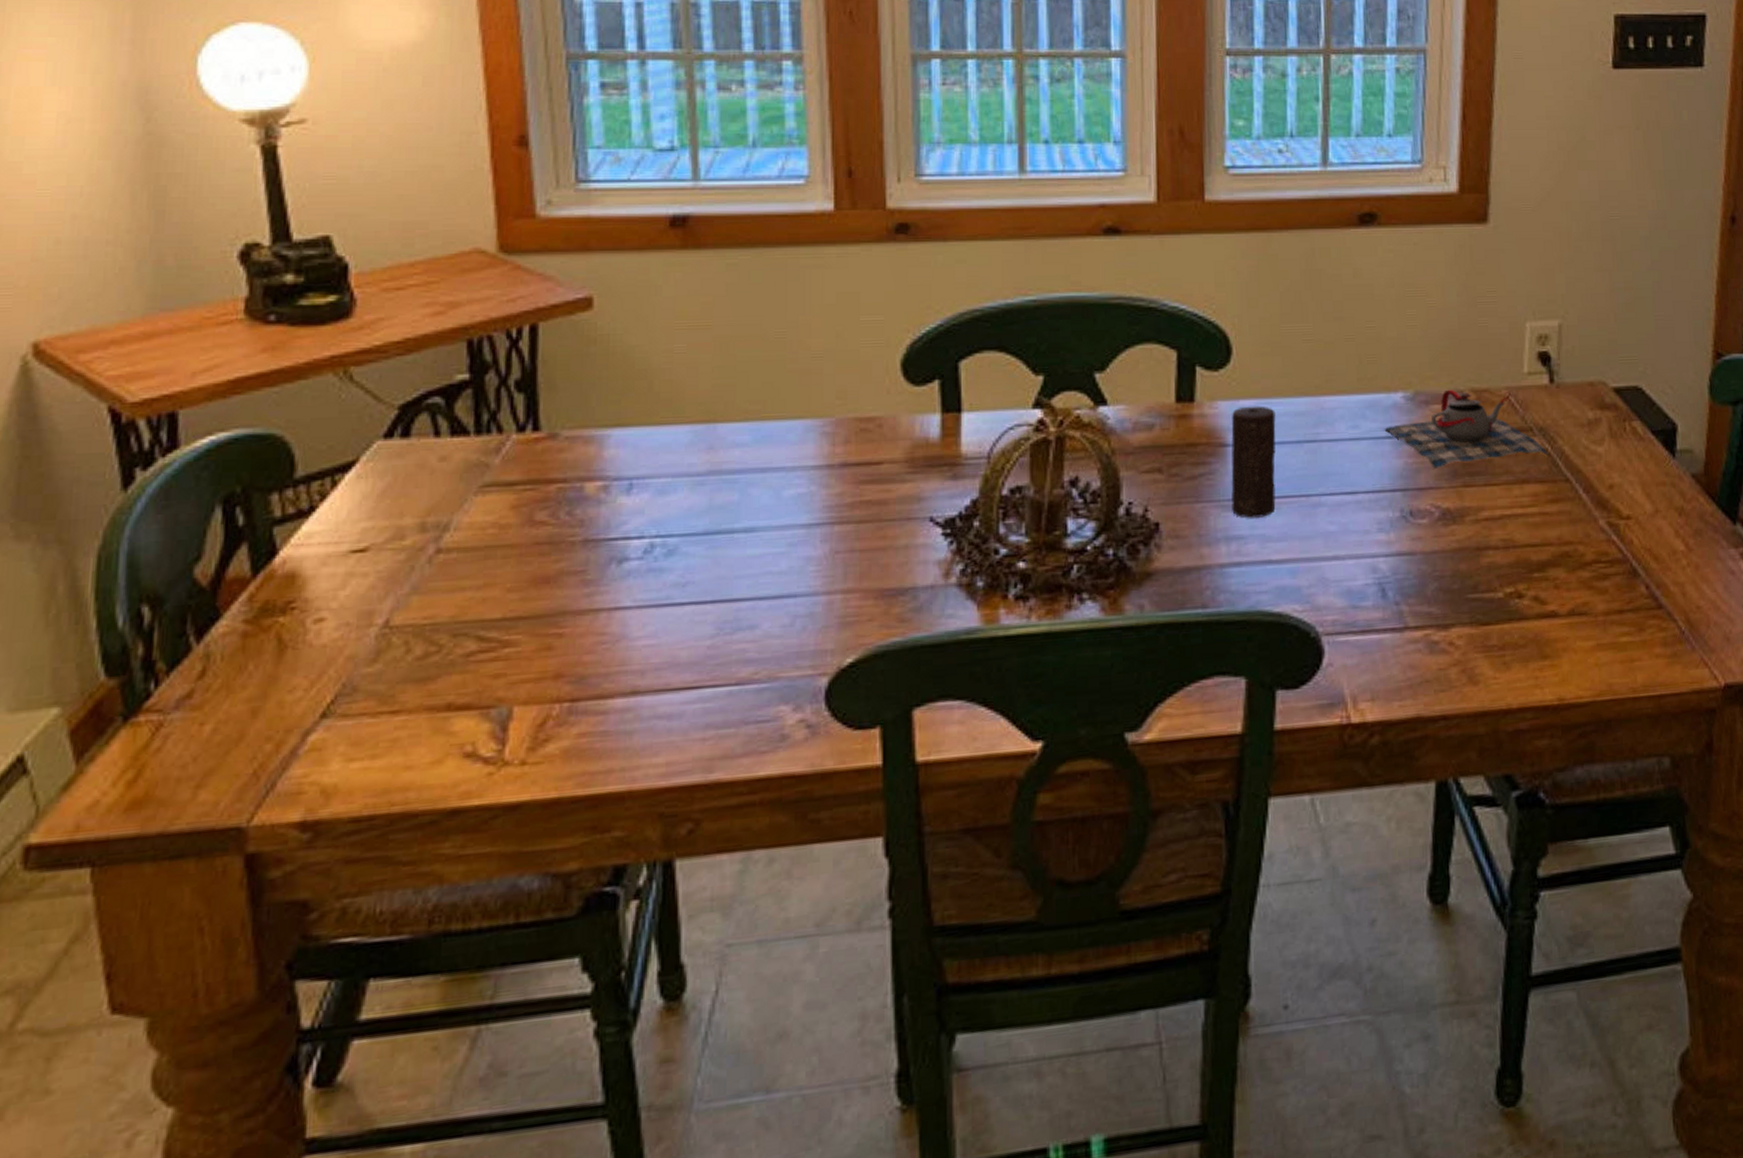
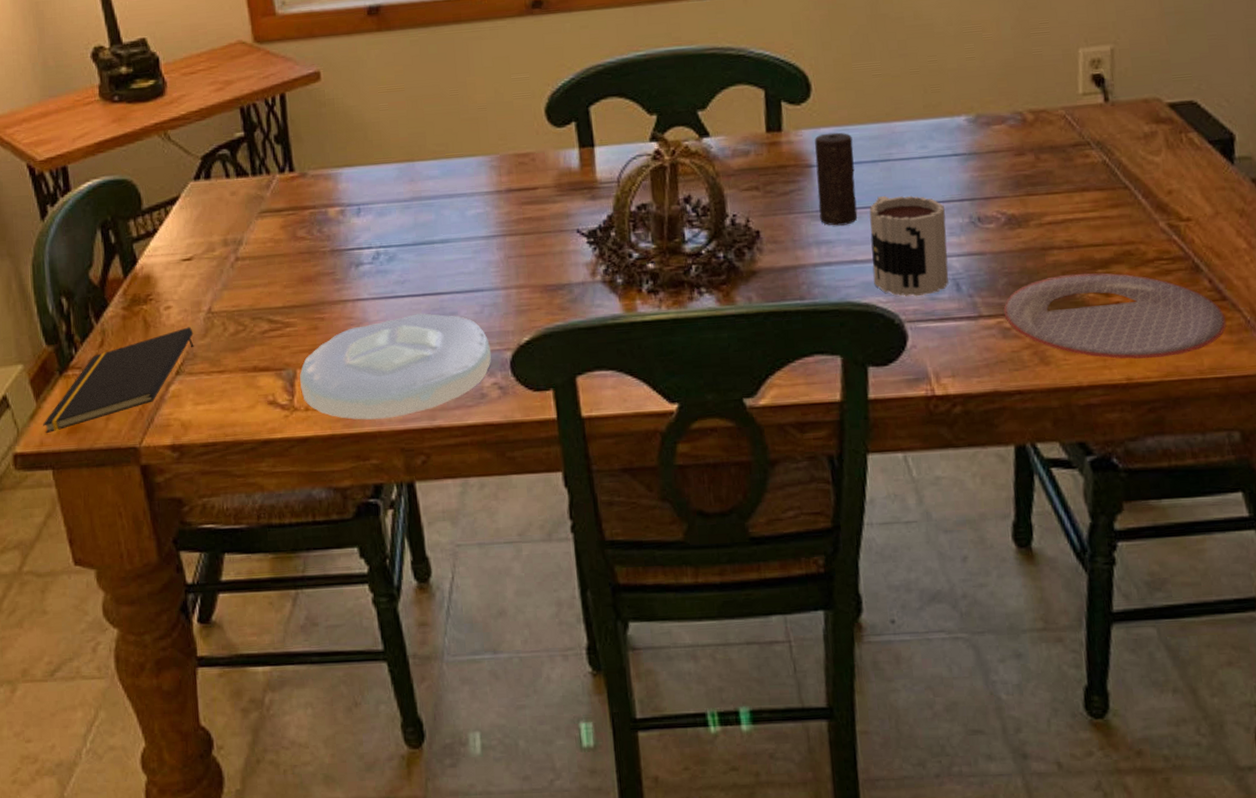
notepad: none [83,648,357,813] -> present [43,327,194,434]
plate: none [517,626,801,776] -> present [300,313,492,420]
mug: none [1289,482,1375,605] -> present [869,195,949,297]
teapot: present [1384,389,1549,468] -> none [950,110,1107,180]
plate: none [1432,577,1661,677] -> present [1003,273,1227,359]

